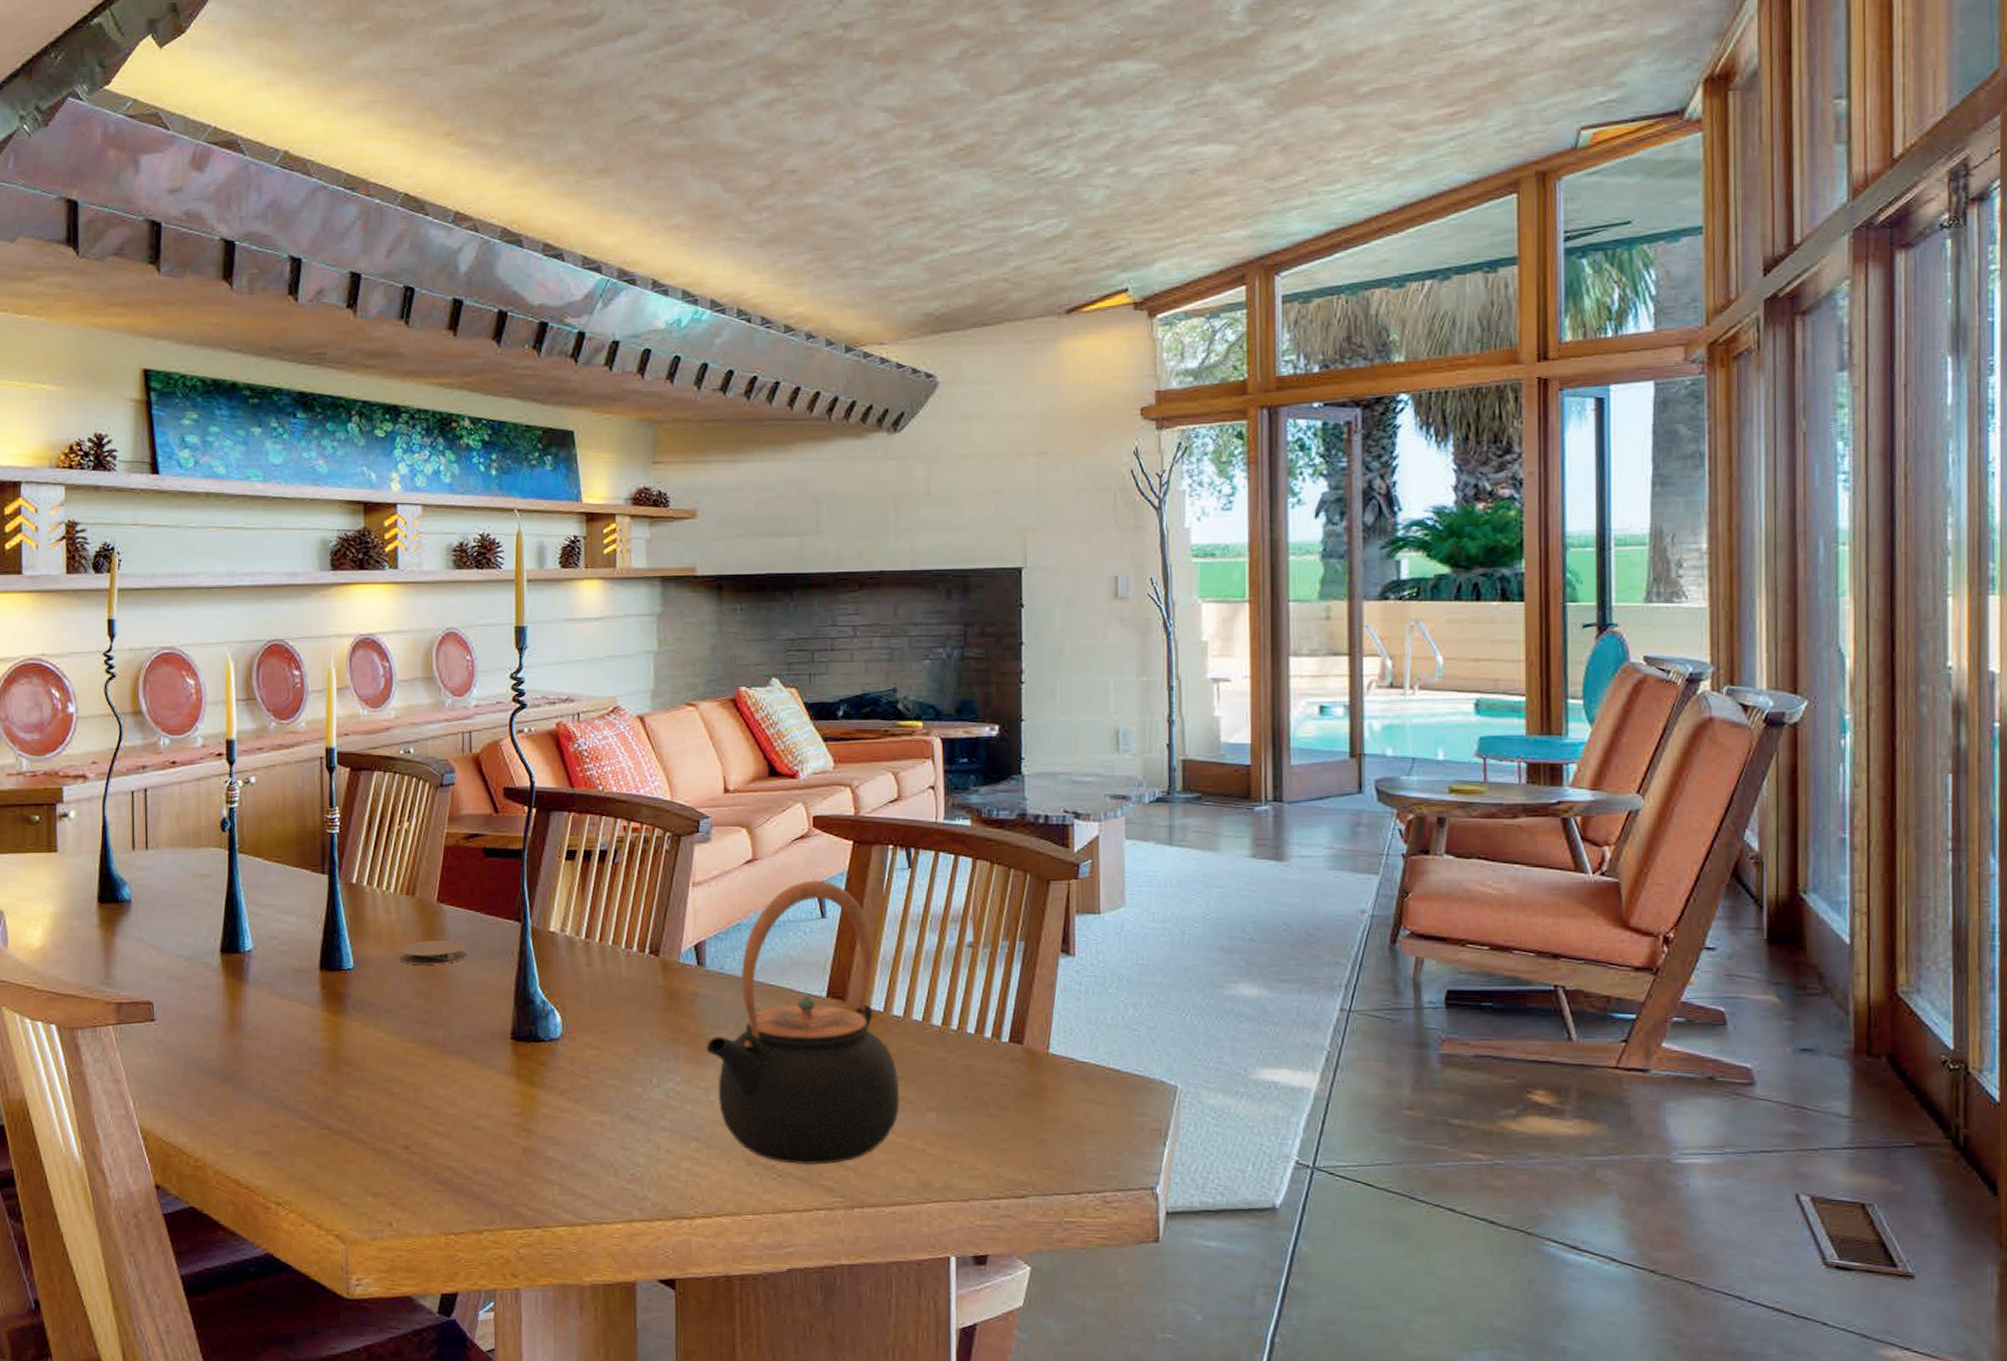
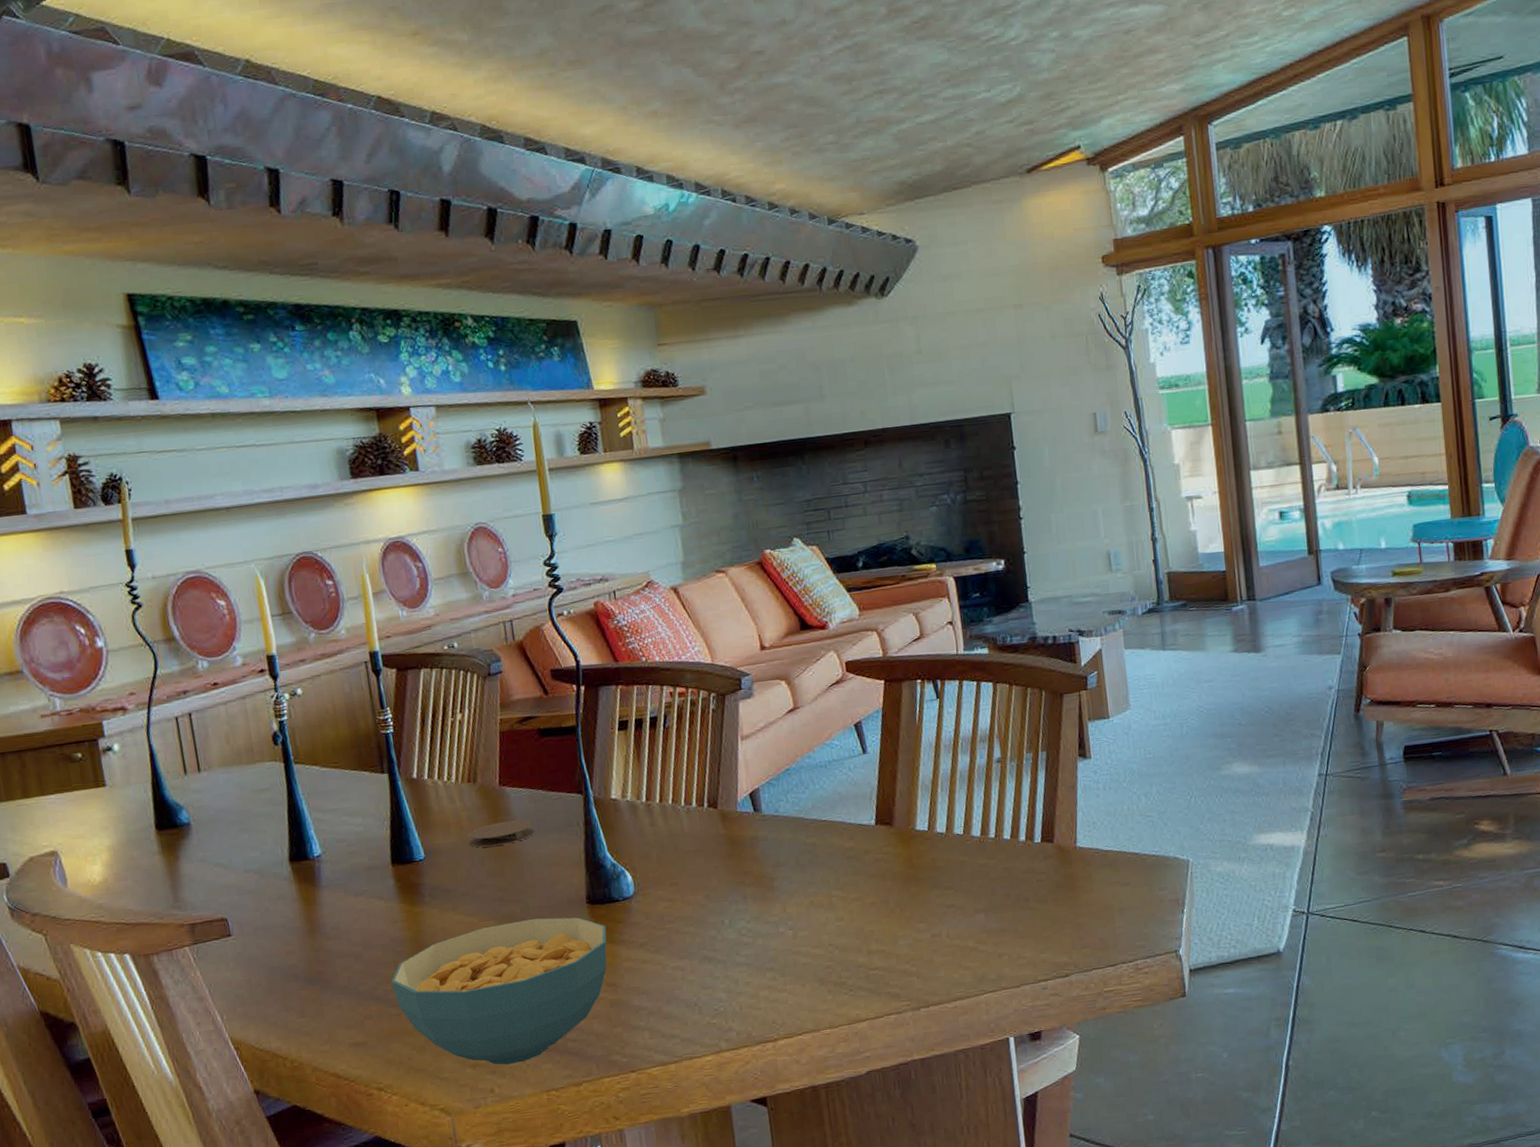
cereal bowl: none [304,1047,528,1199] -> present [391,917,607,1065]
teapot: present [706,880,900,1166] -> none [770,719,951,978]

